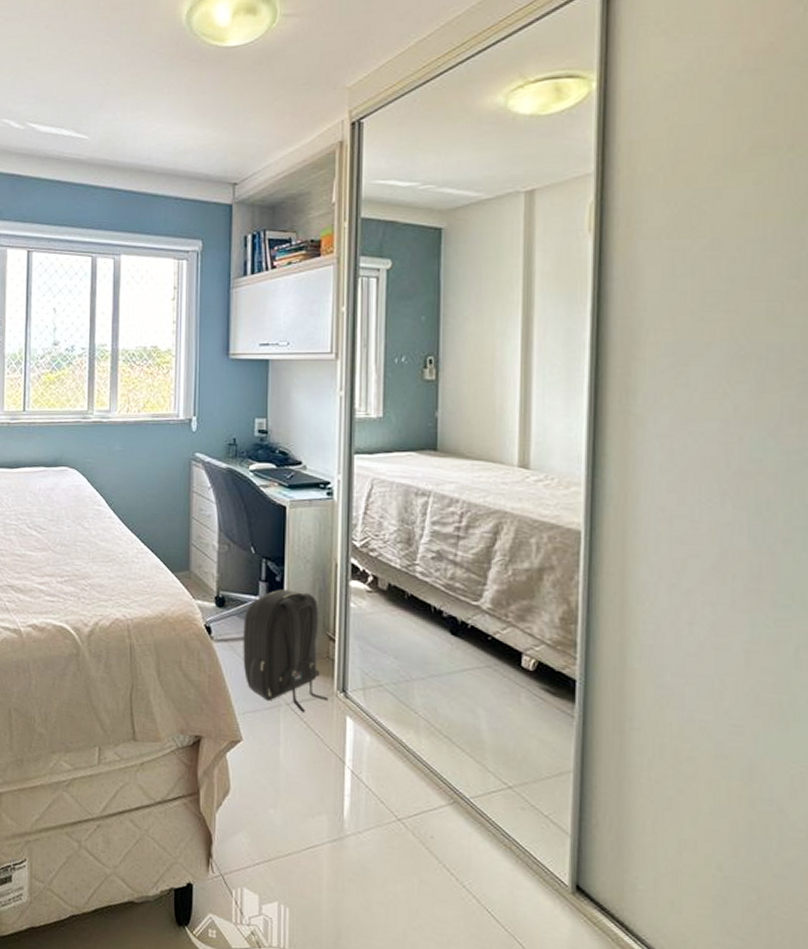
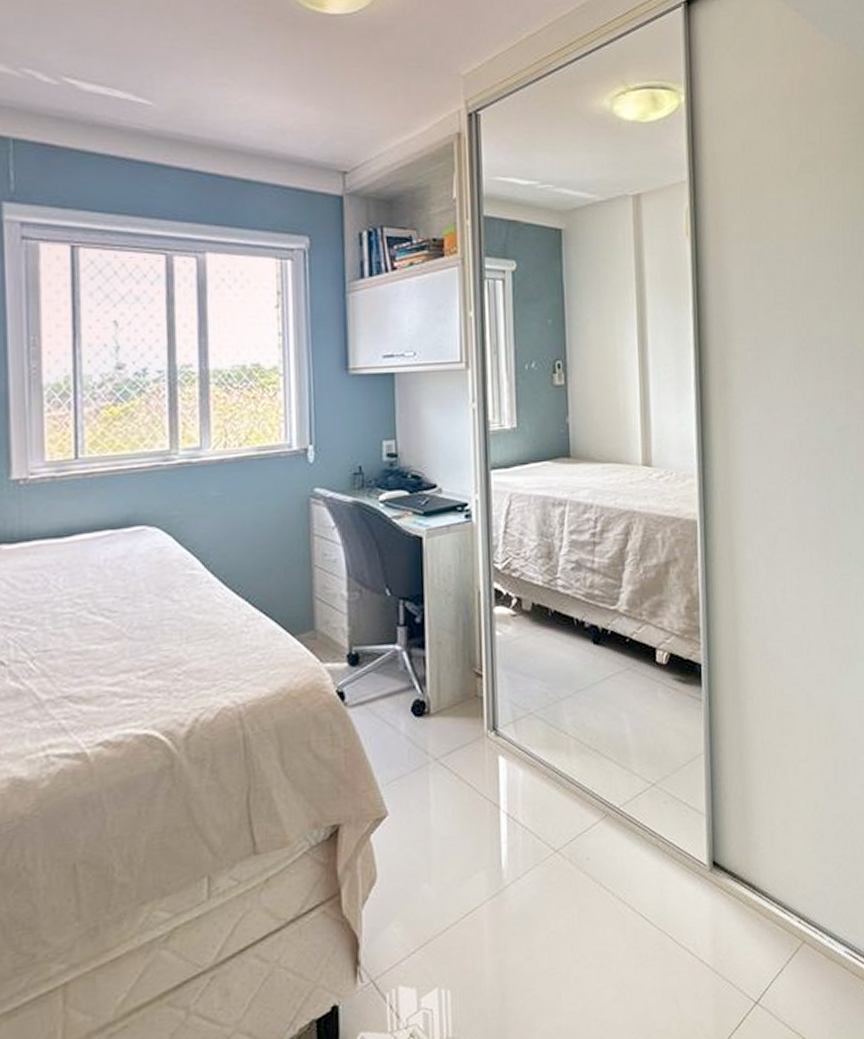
backpack: present [243,589,329,712] -> none [382,629,479,764]

